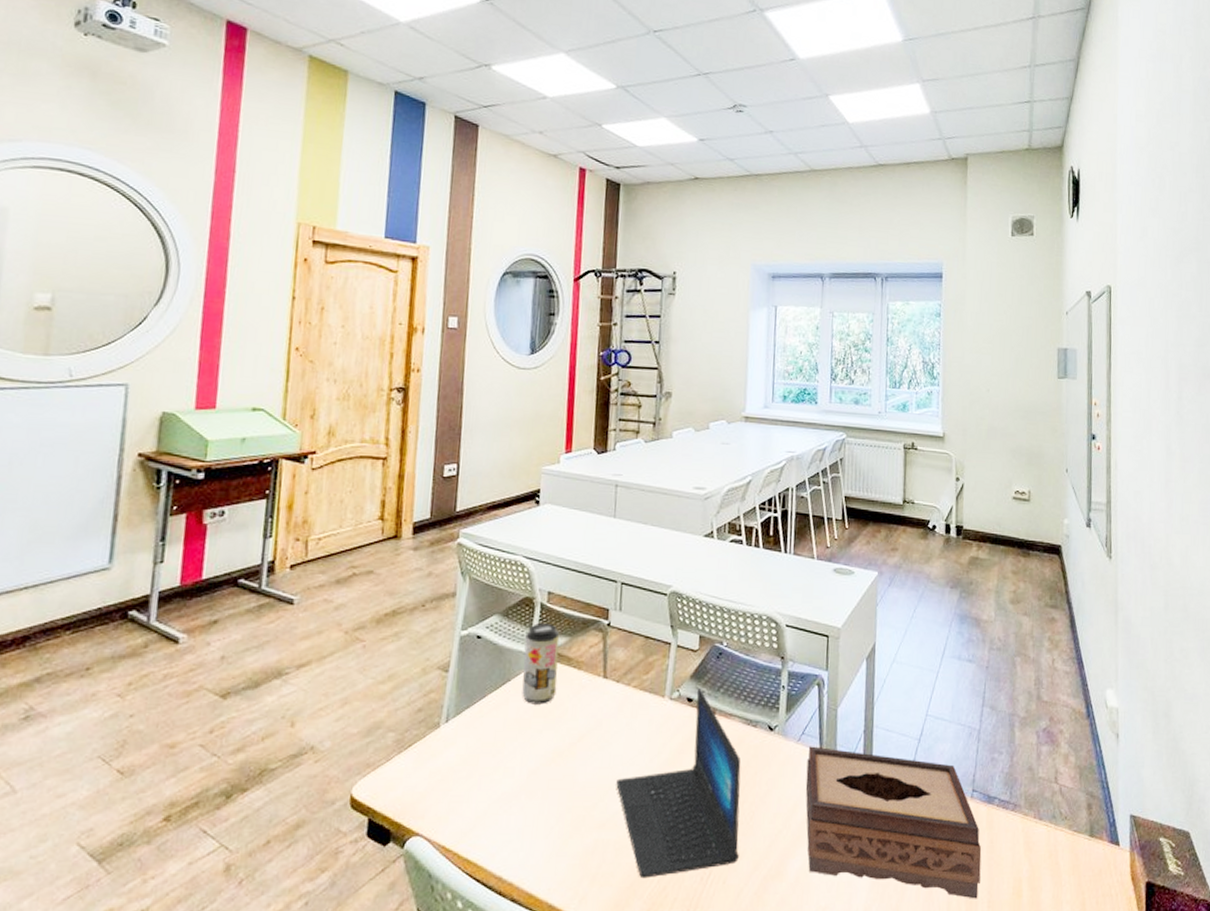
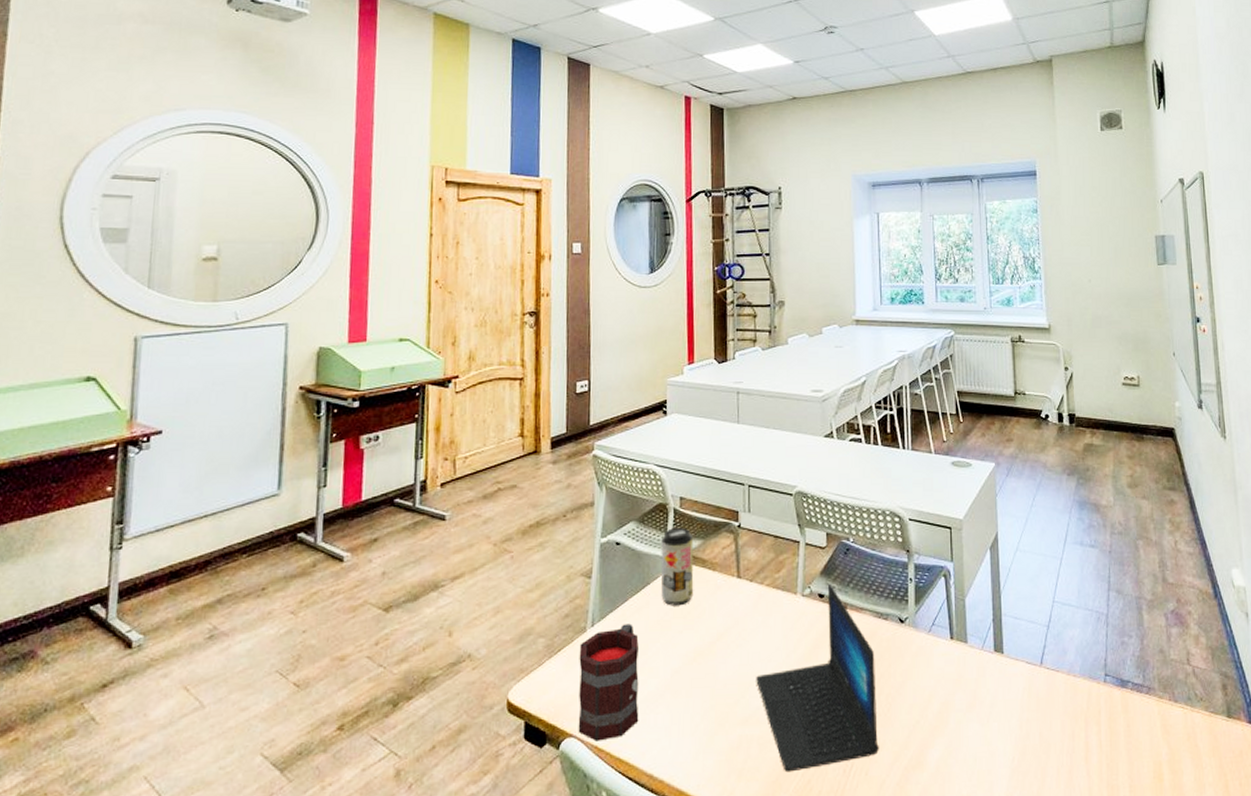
mug: none [425,721,496,841] -> present [578,623,639,741]
tissue box: present [805,746,982,899] -> none [939,636,1120,784]

